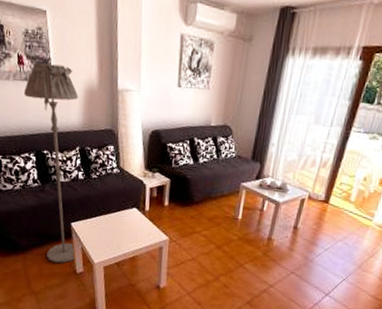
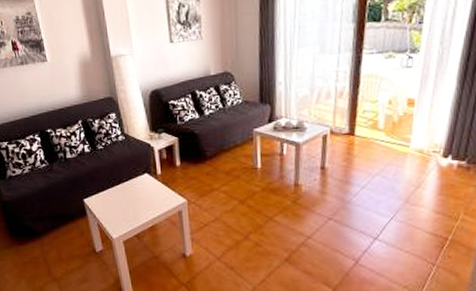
floor lamp: present [23,63,79,264] -> none [21,43,95,245]

